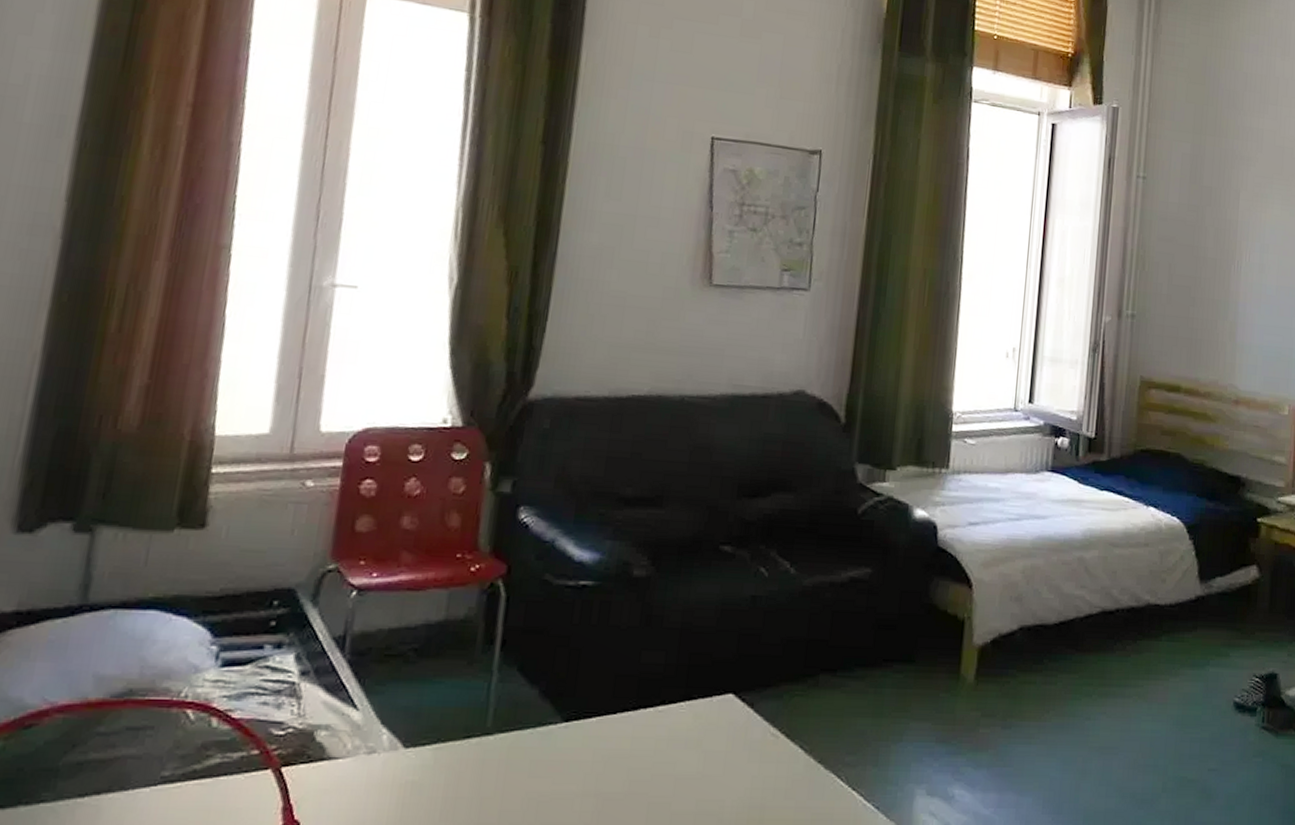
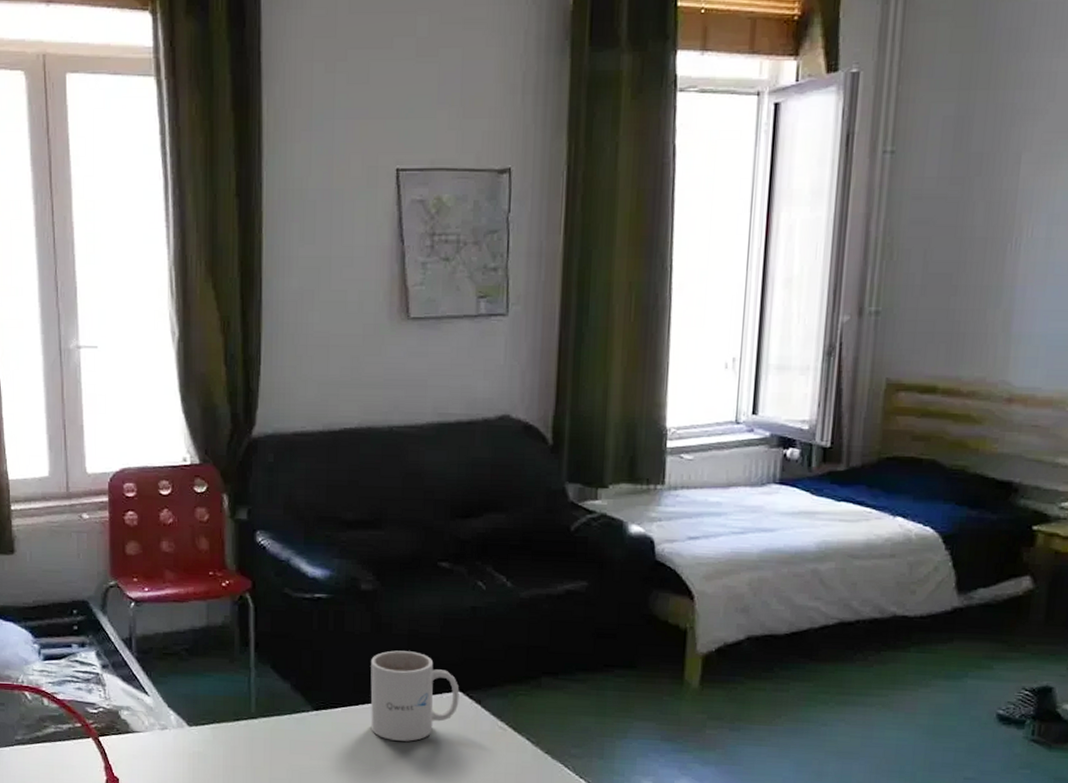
mug: none [628,647,732,756] -> present [370,650,460,741]

